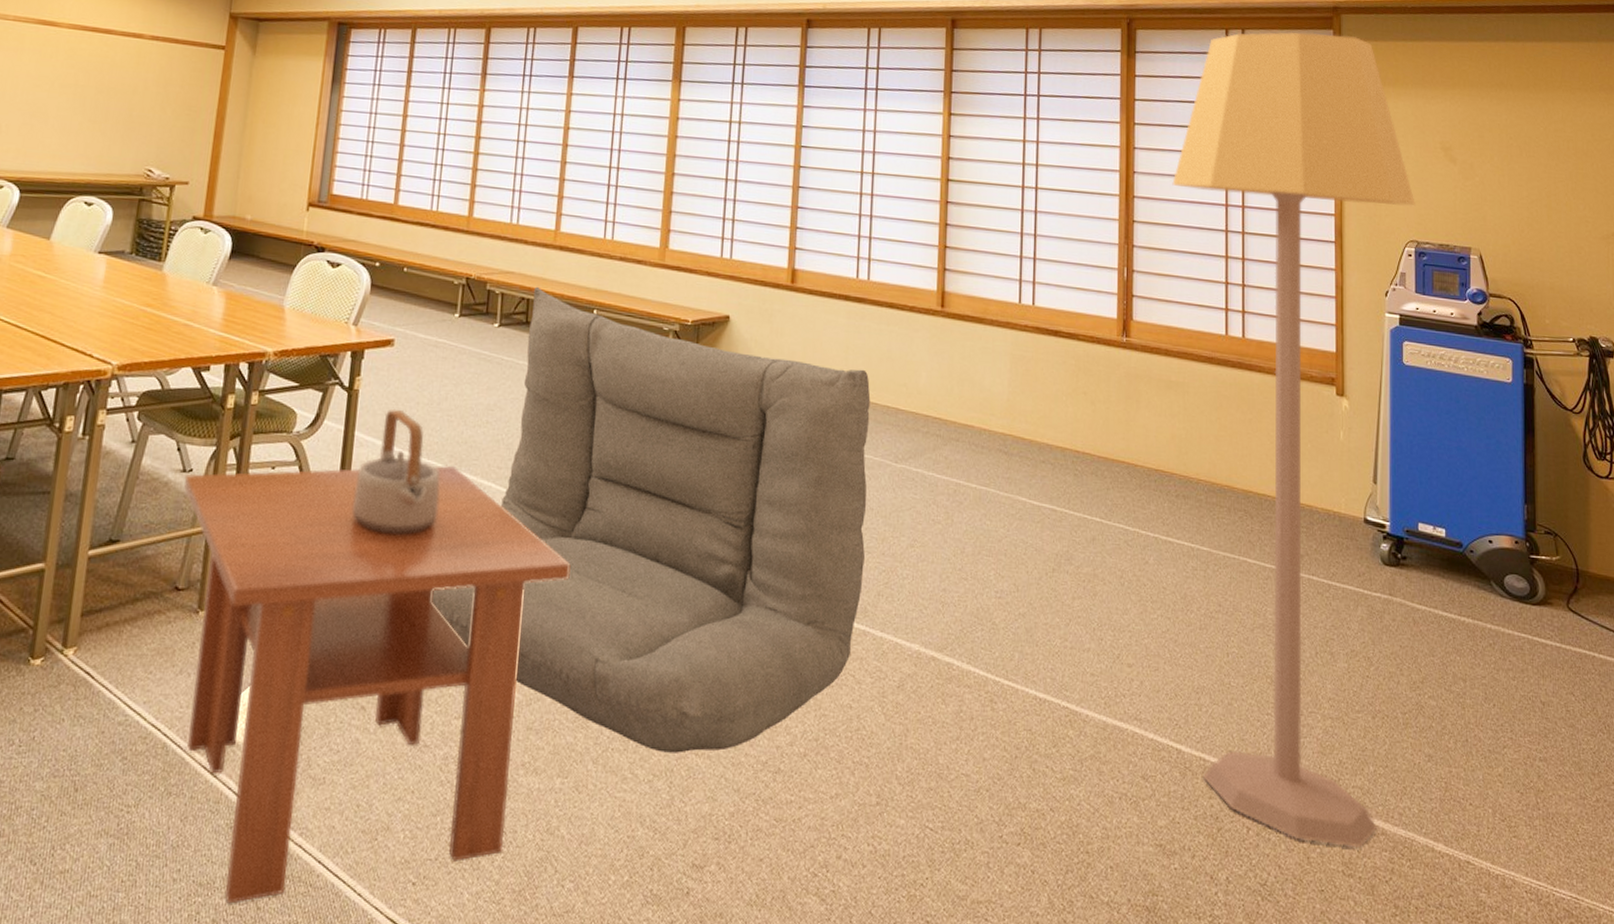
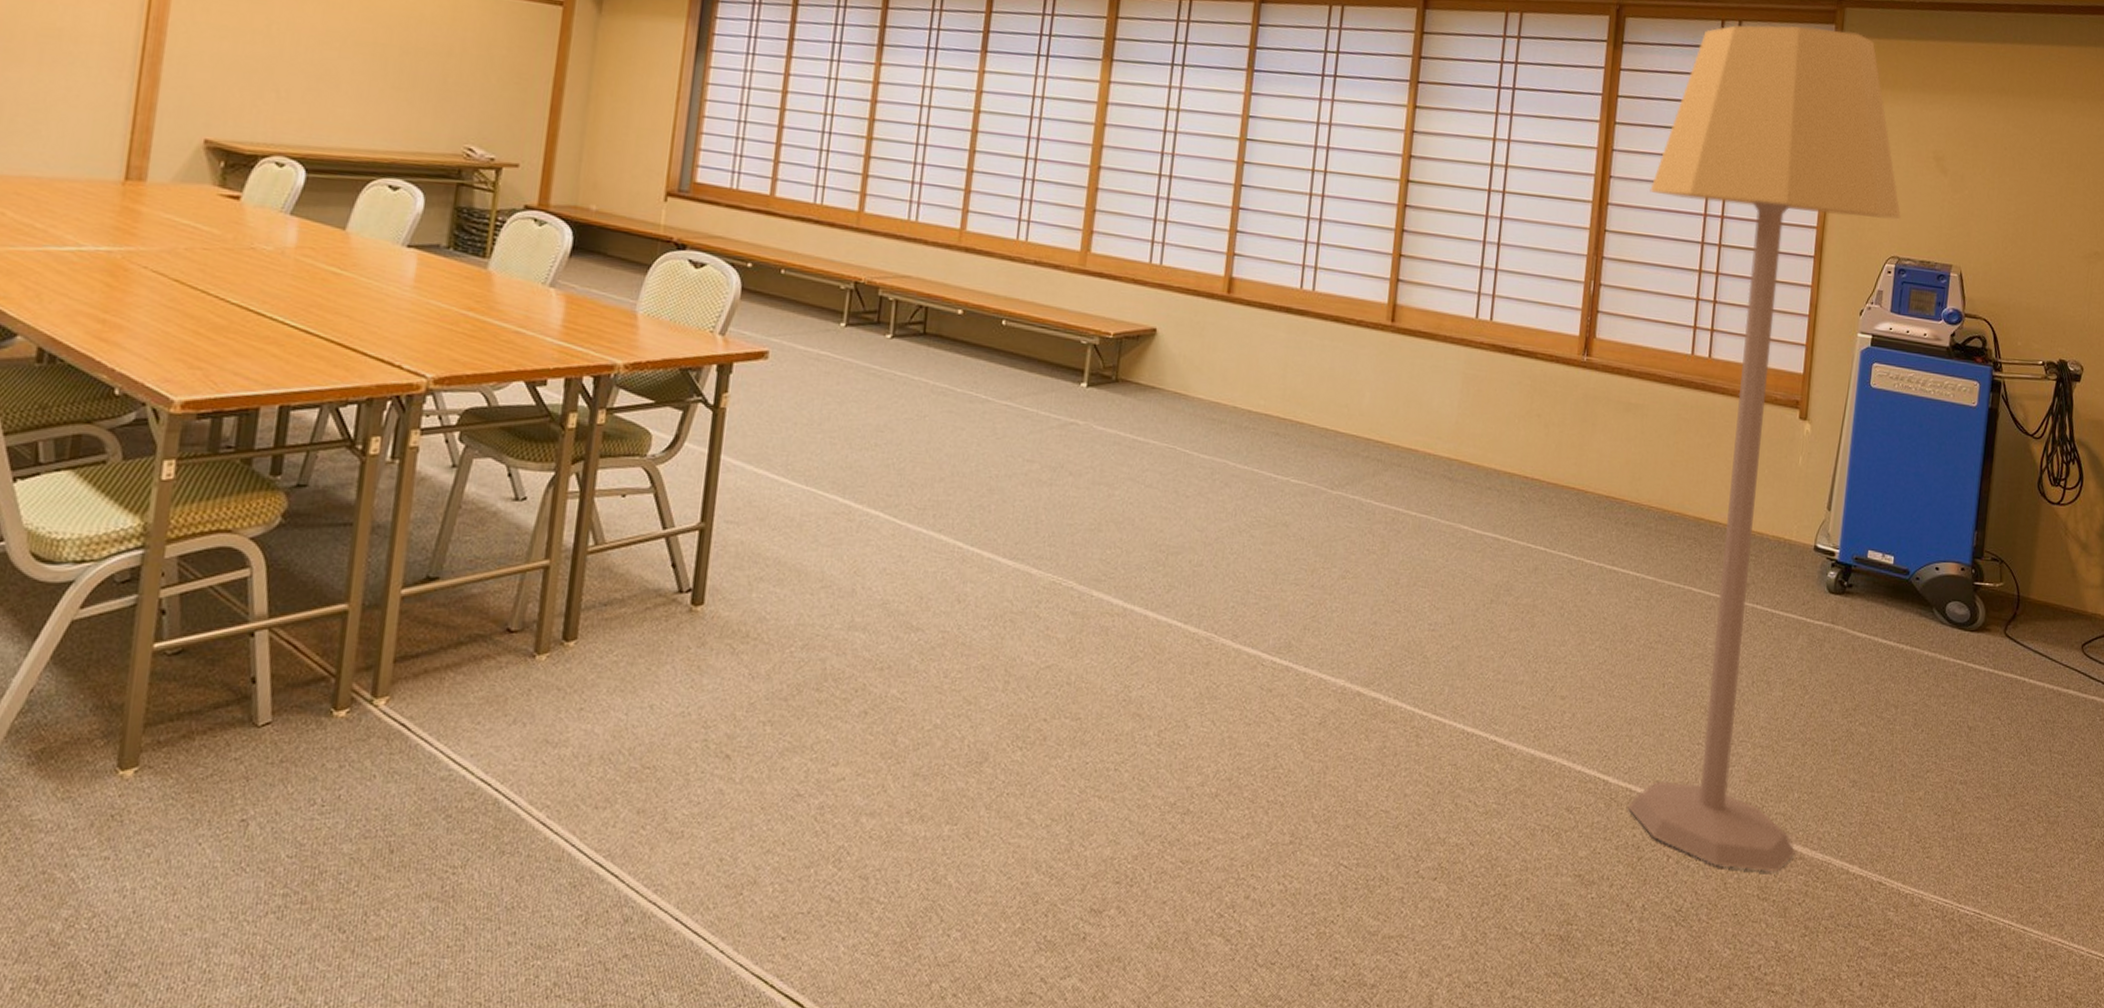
coffee table: present [184,464,571,904] -> none [517,492,968,966]
teapot: present [352,408,440,536] -> none [717,429,820,570]
sofa: present [431,286,871,753] -> none [808,293,1309,797]

